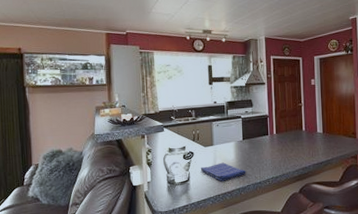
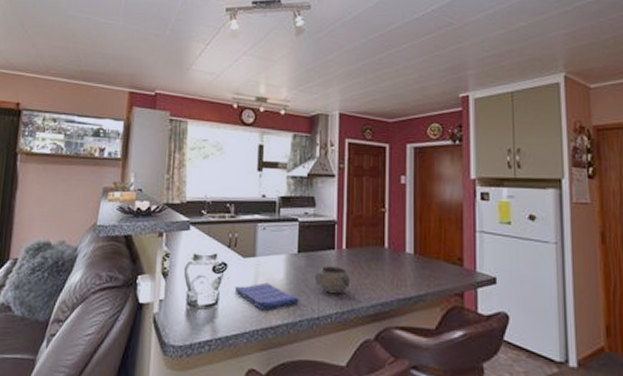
decorative bowl: none [256,146,281,165] -> present [315,266,351,294]

